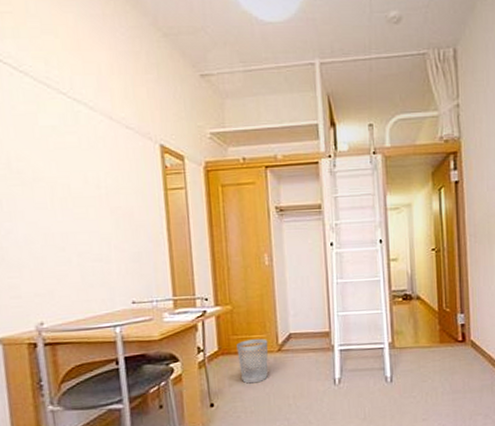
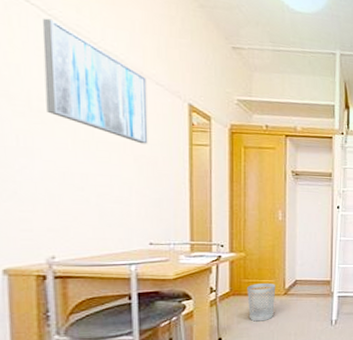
wall art: none [15,75,123,195] -> present [42,17,148,144]

